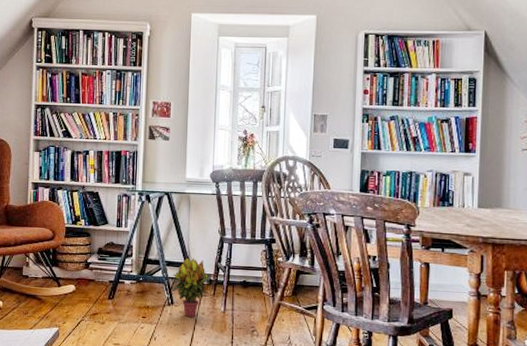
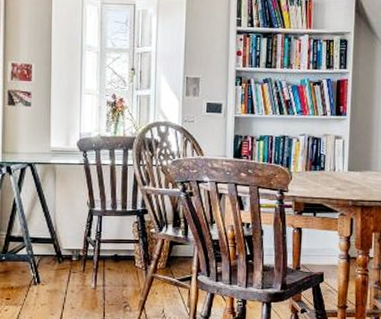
potted plant: present [171,257,209,318] -> none [37,232,78,296]

